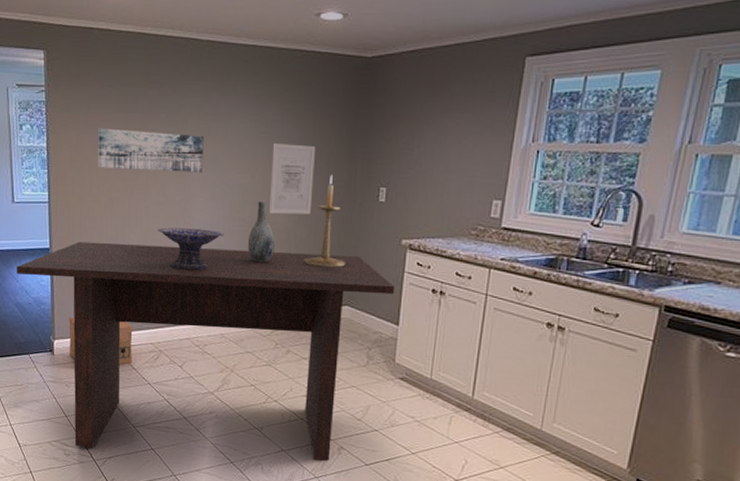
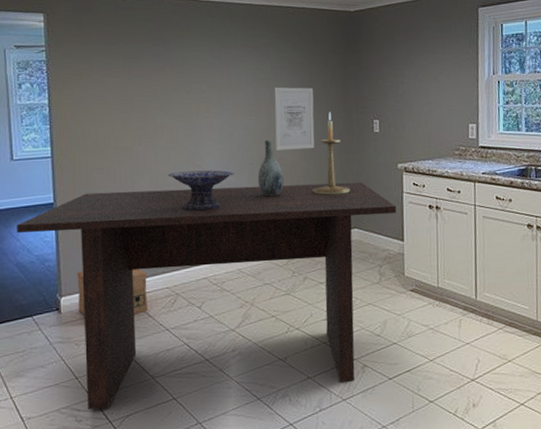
wall art: present [97,128,204,172] -> none [102,82,210,120]

